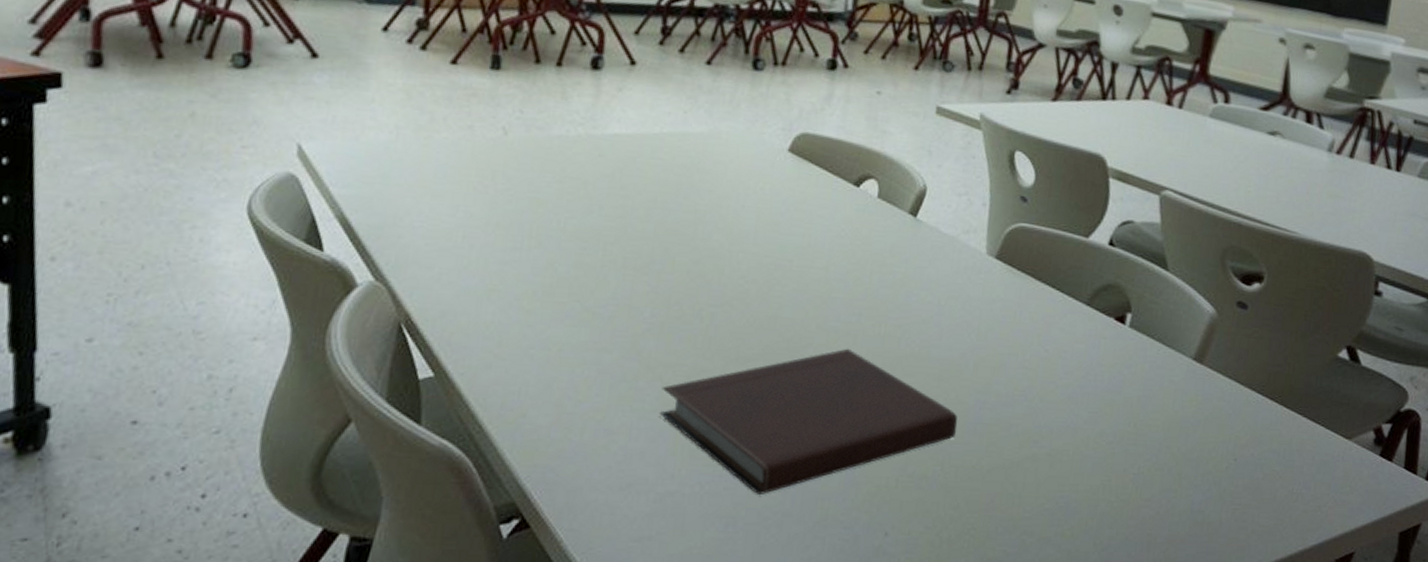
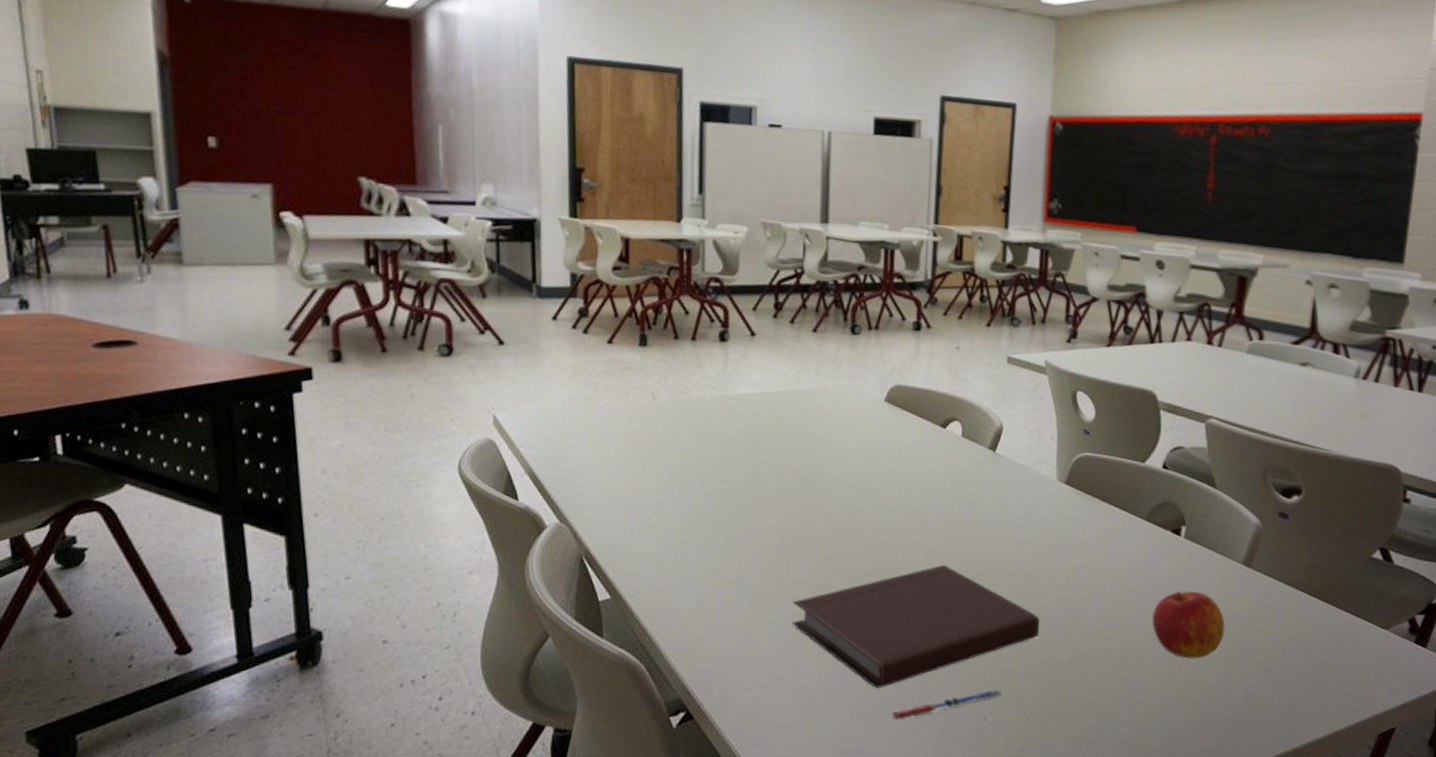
pen: none [775,499,908,534] -> present [892,689,1001,720]
apple: none [1087,388,1171,468] -> present [1152,590,1225,659]

